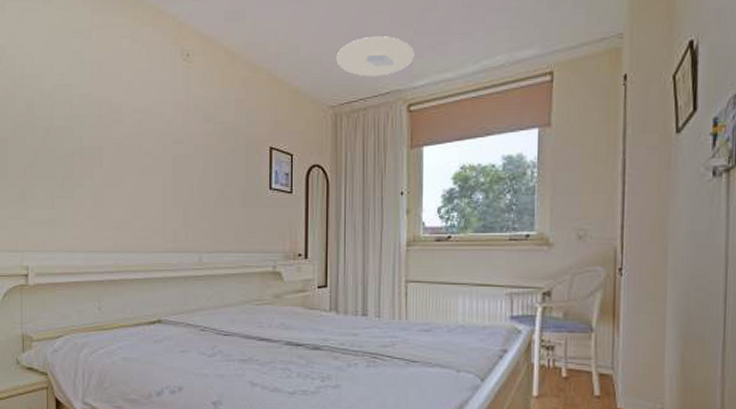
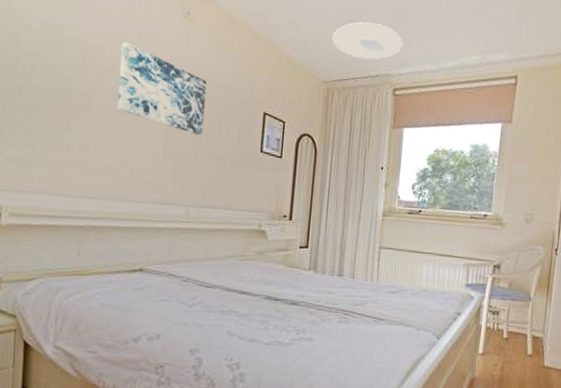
wall art: none [126,92,210,179] -> present [117,41,207,136]

